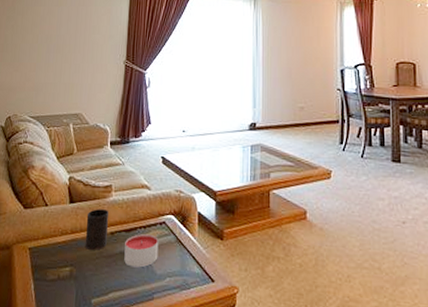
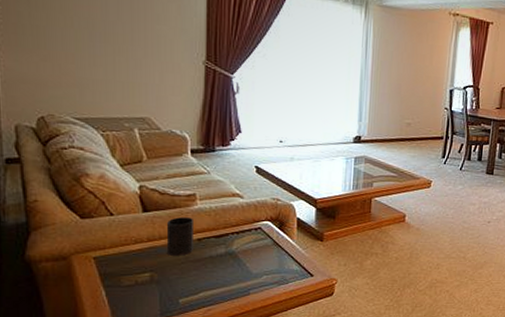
candle: present [124,233,159,268] -> none [215,238,254,269]

